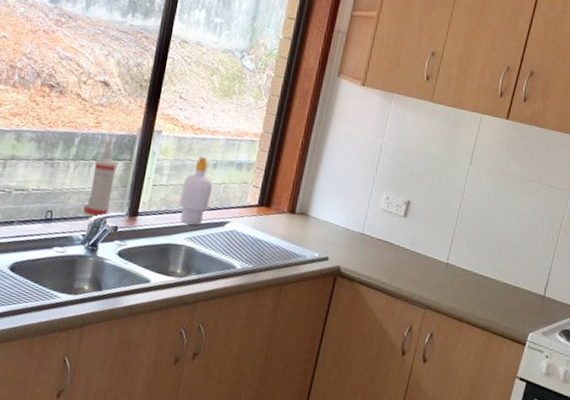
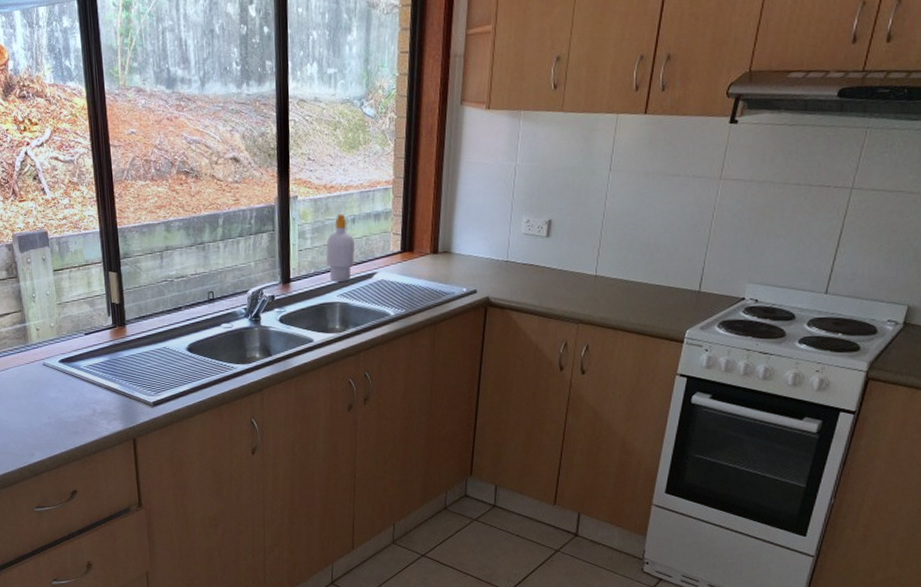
spray bottle: present [83,139,117,219] -> none [240,214,263,292]

